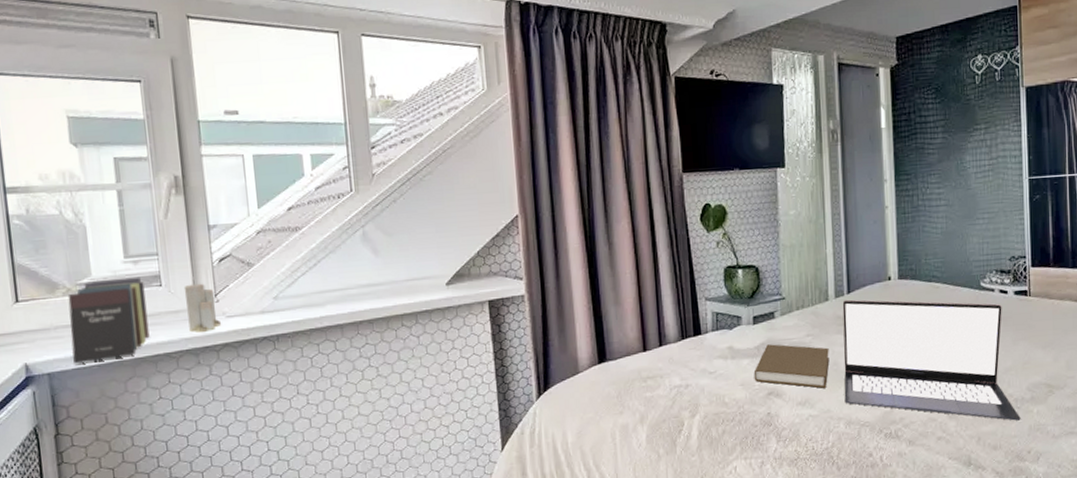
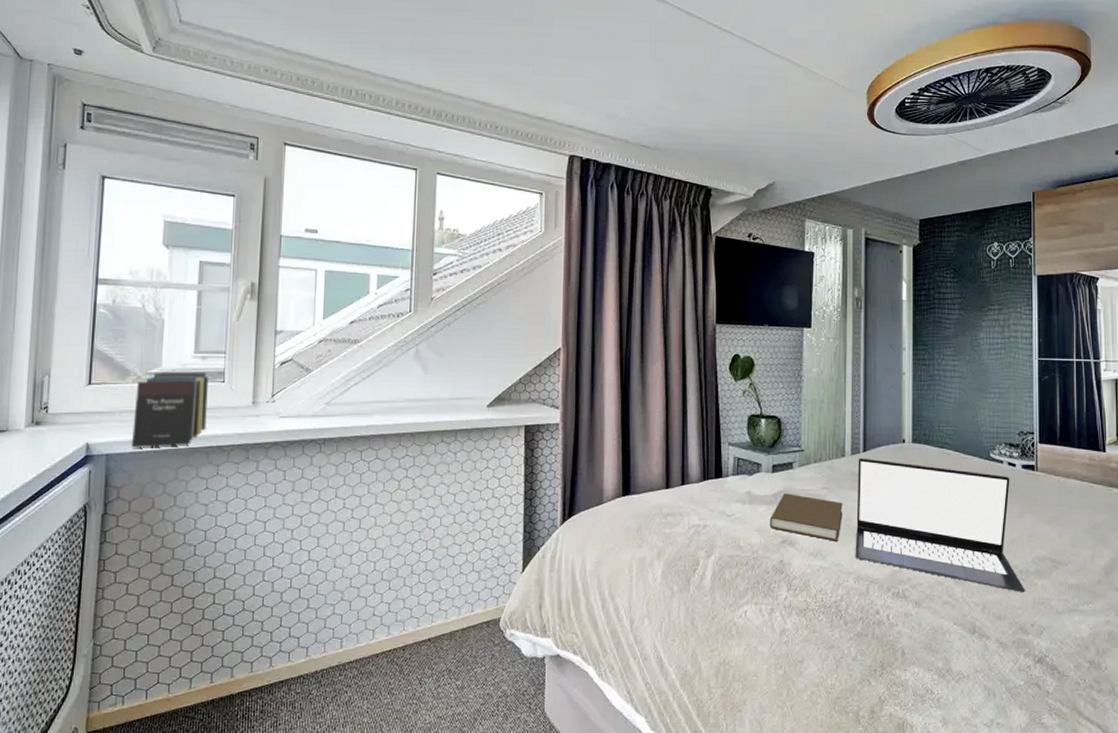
candle: present [183,279,222,332] -> none [244,379,275,429]

